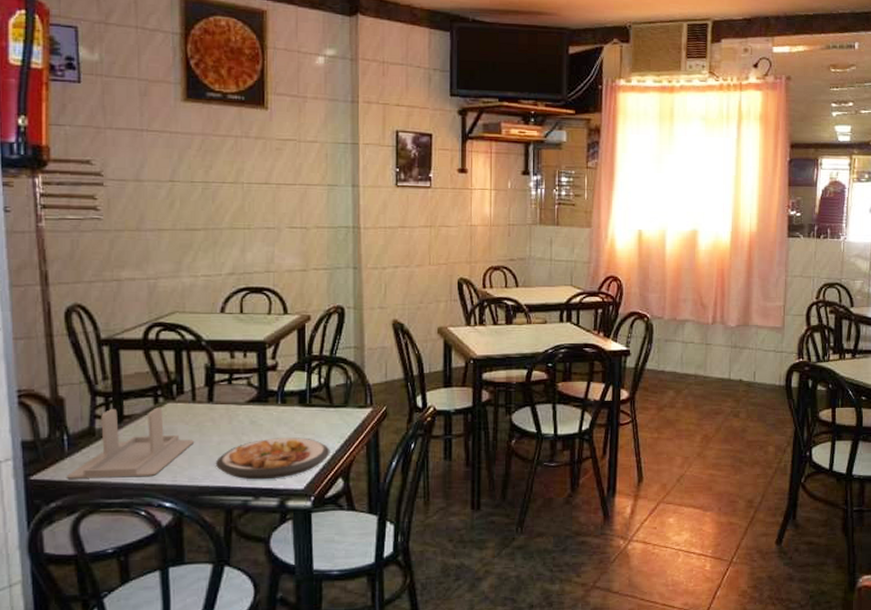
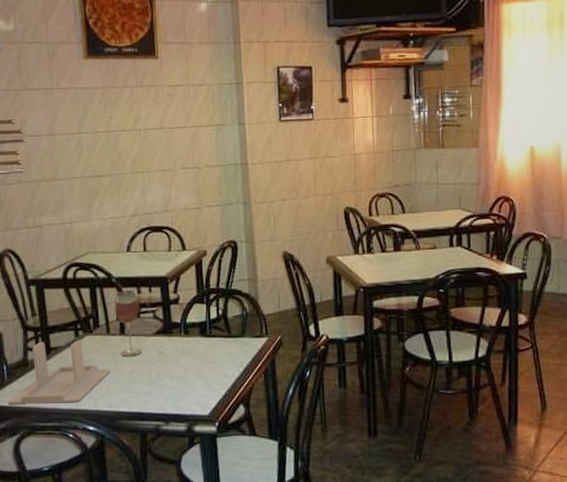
wineglass: none [202,355,233,426] -> present [114,290,142,356]
plate: present [216,437,330,480] -> none [130,366,231,406]

